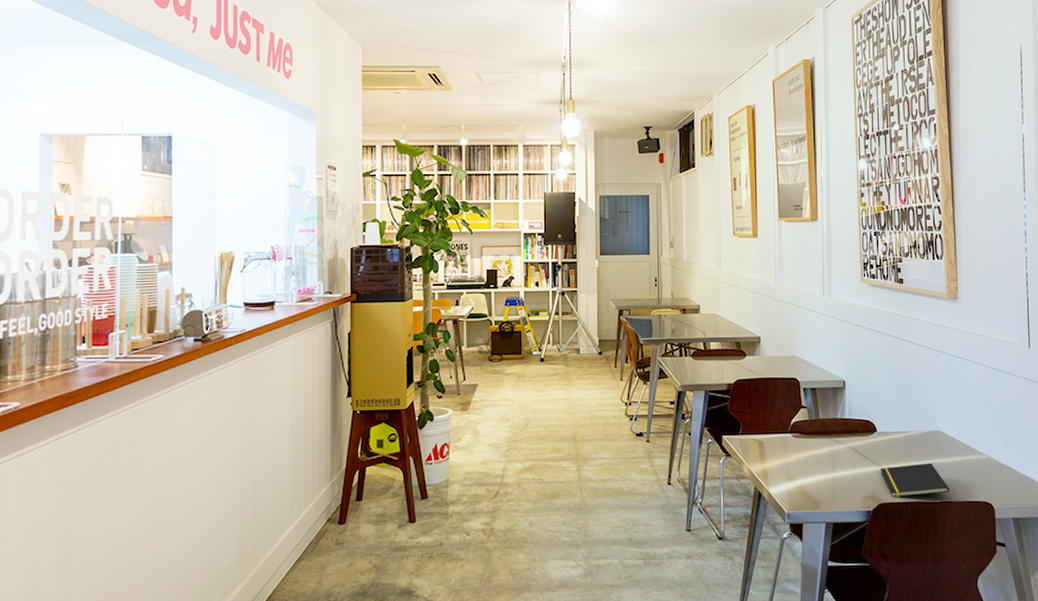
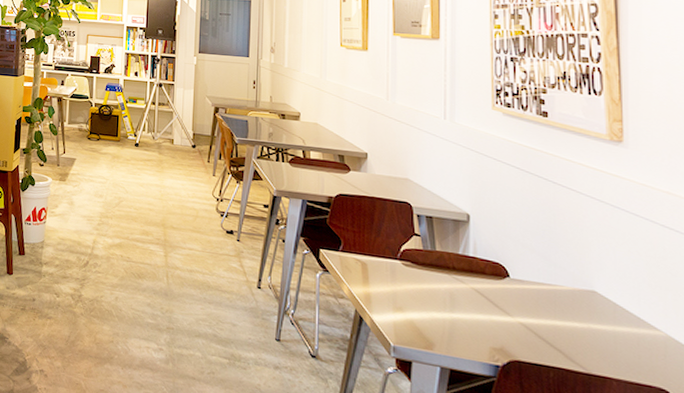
notepad: present [880,463,950,498] -> none [512,320,610,367]

